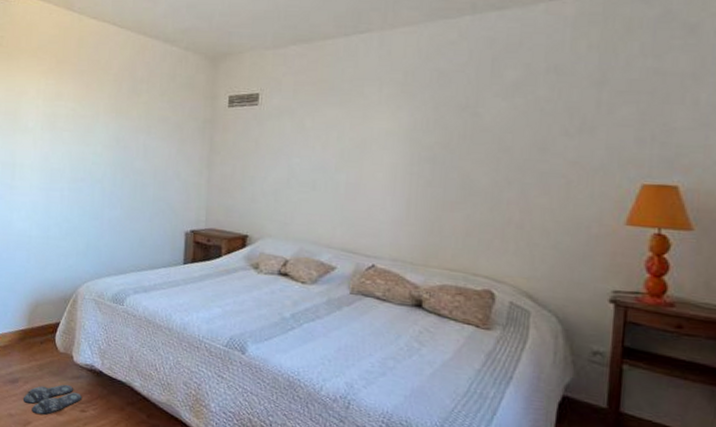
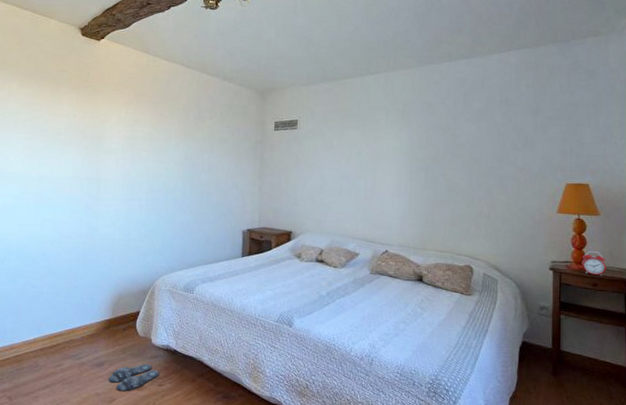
alarm clock: none [659,279,700,316] -> present [581,250,607,276]

